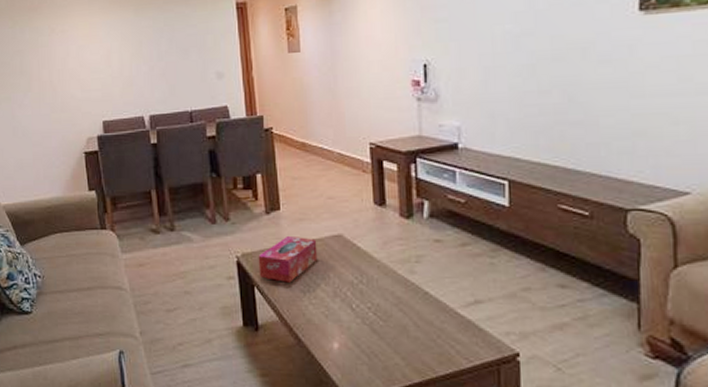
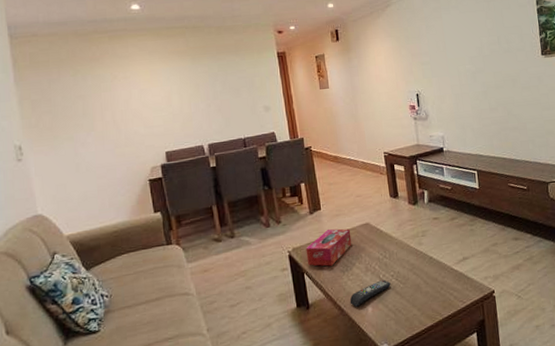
remote control: none [310,311,366,339] -> present [349,279,391,307]

